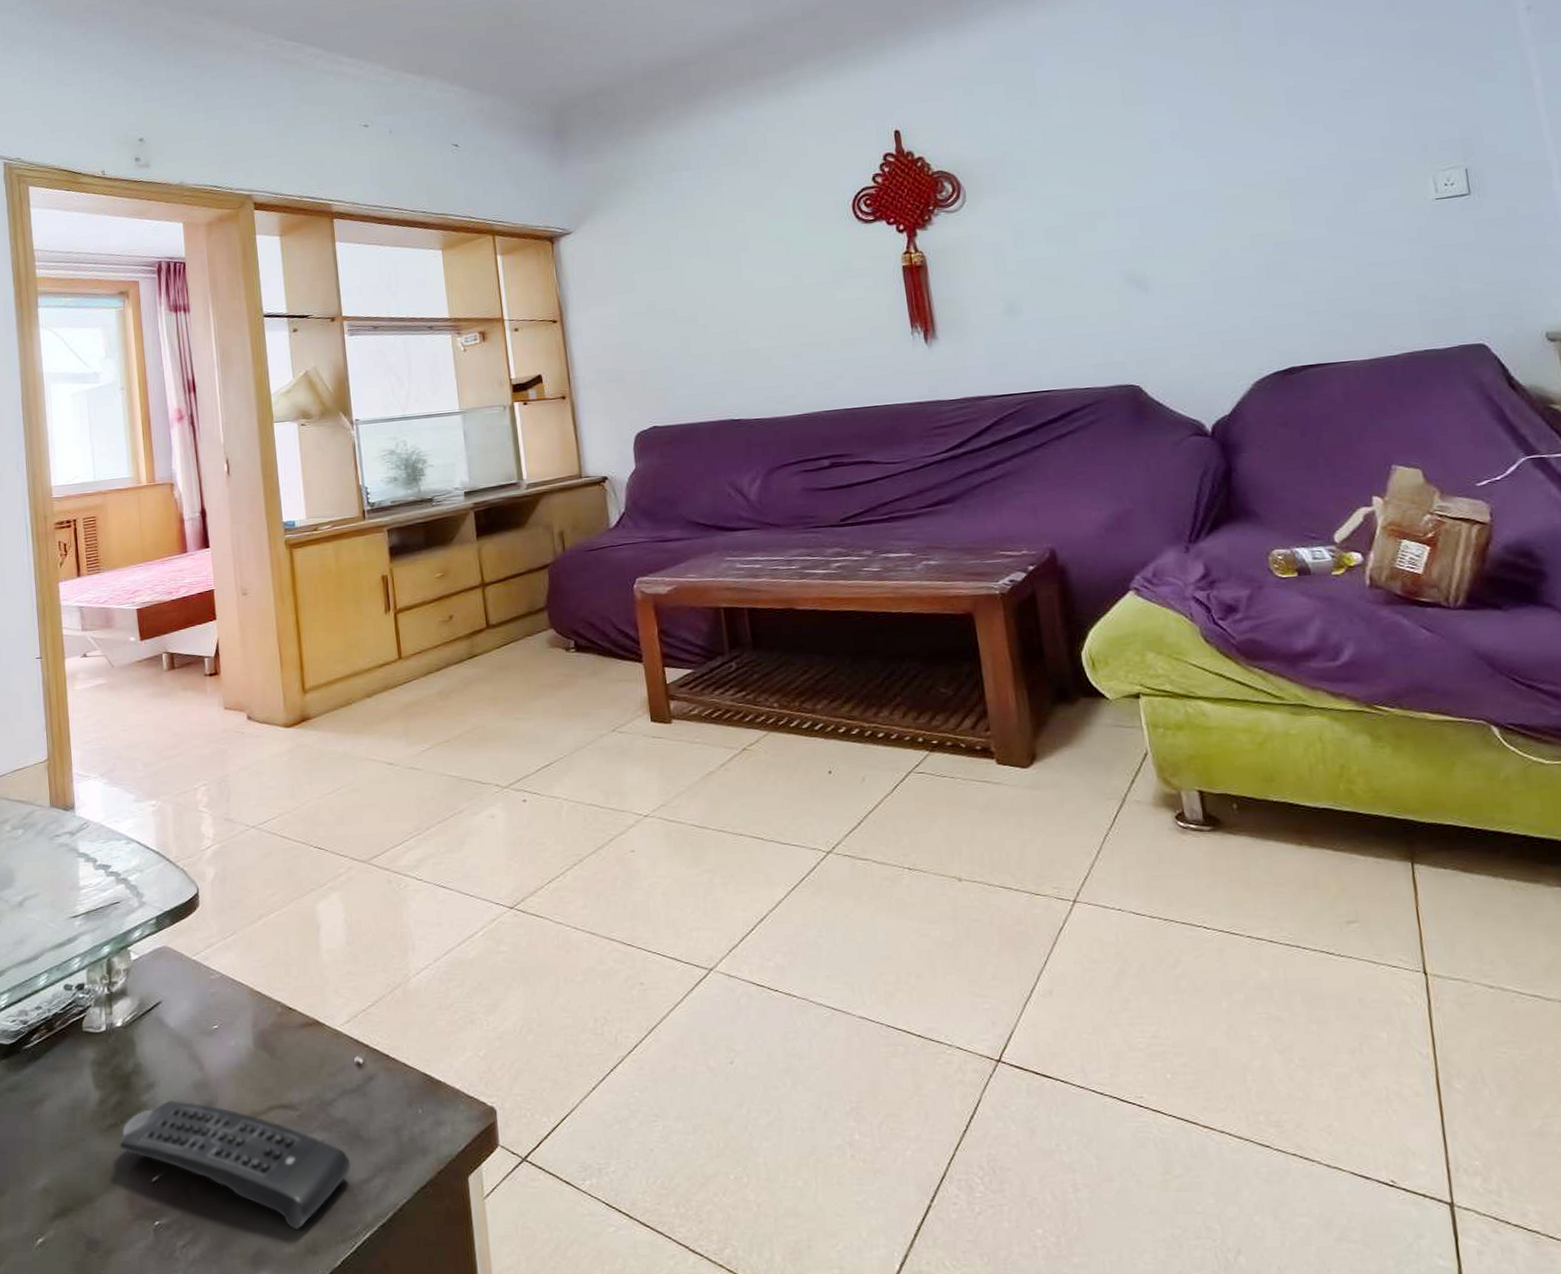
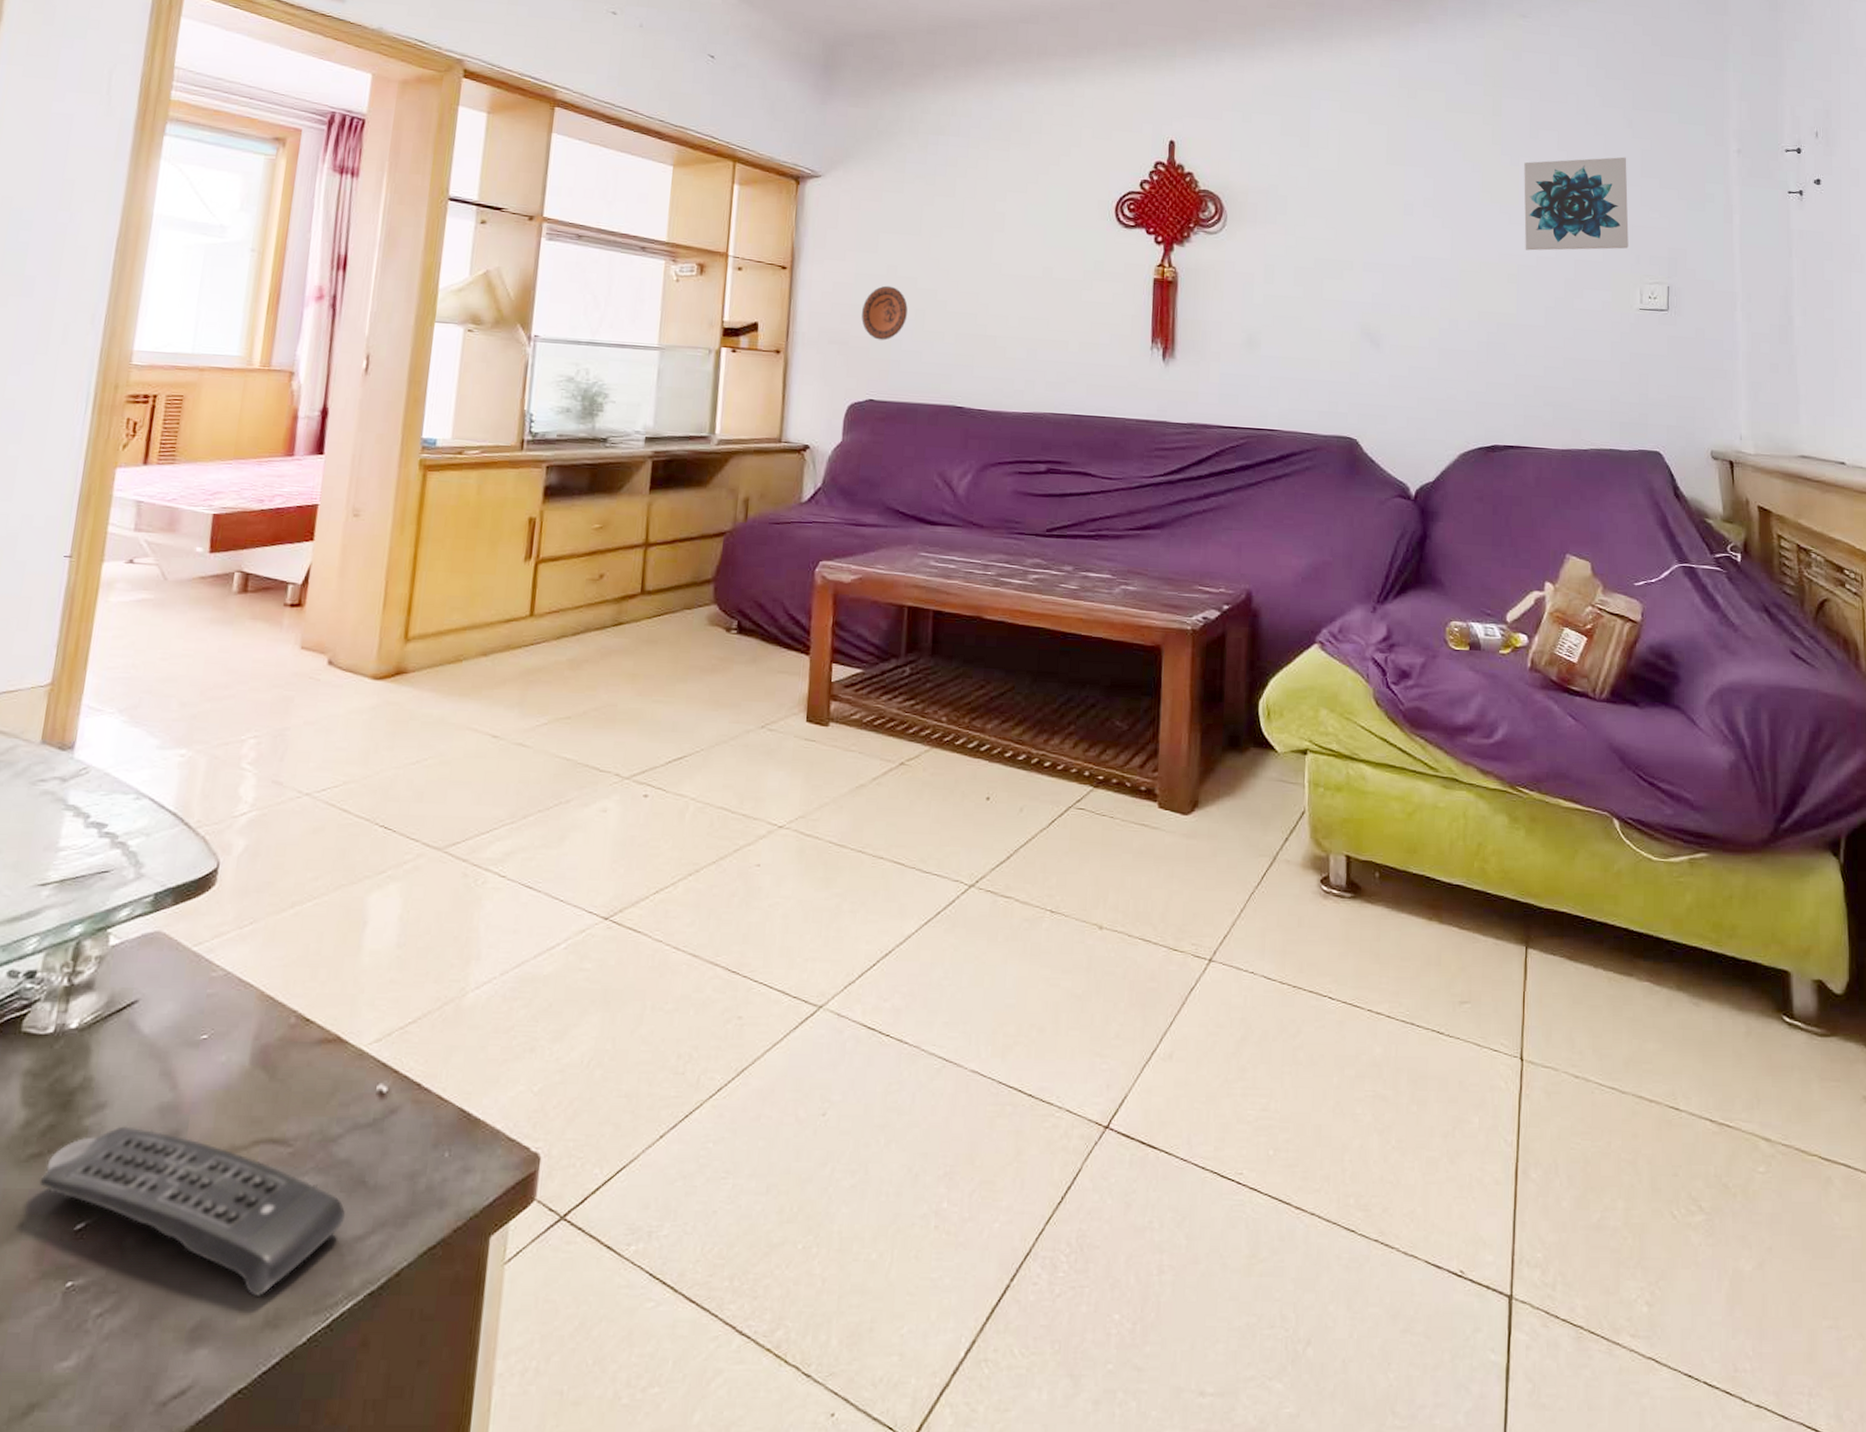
decorative plate: none [631,320,674,371] -> present [861,285,908,341]
wall art: none [1276,43,1412,163] -> present [1524,157,1629,251]

